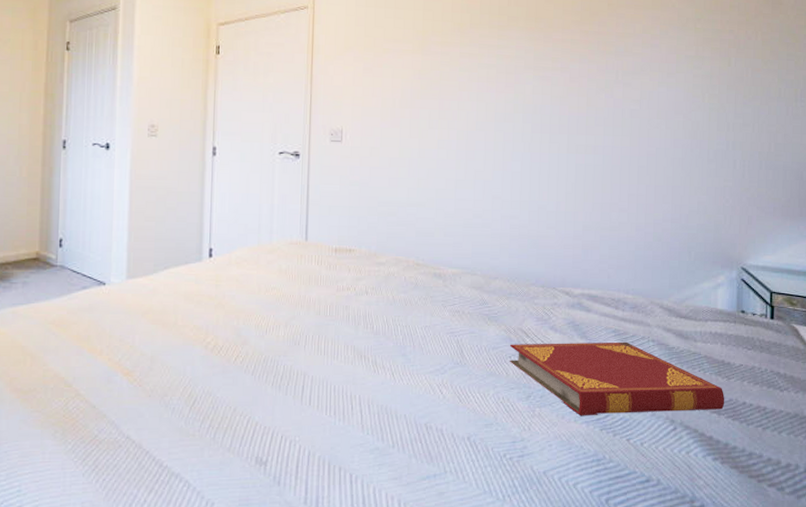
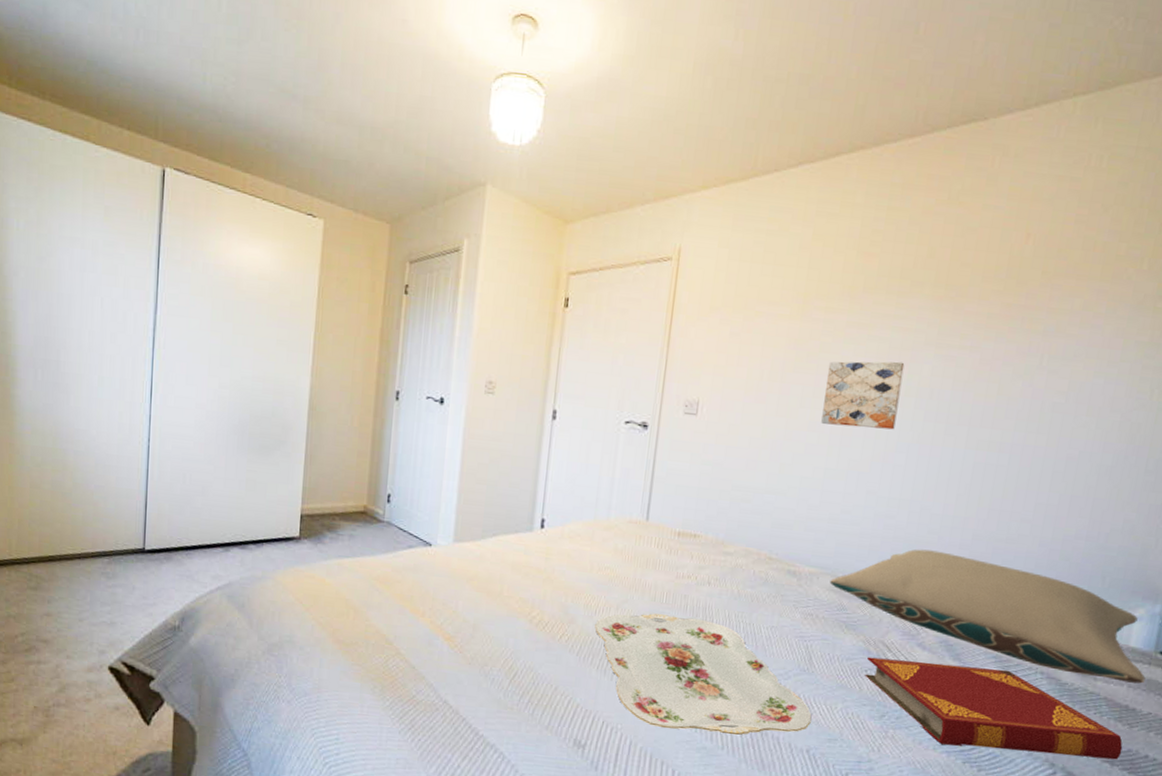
serving tray: none [267,327,469,434] -> present [595,613,812,736]
wall art: none [448,84,511,142] -> present [821,361,905,430]
pillow: none [470,243,733,340] -> present [829,549,1145,684]

